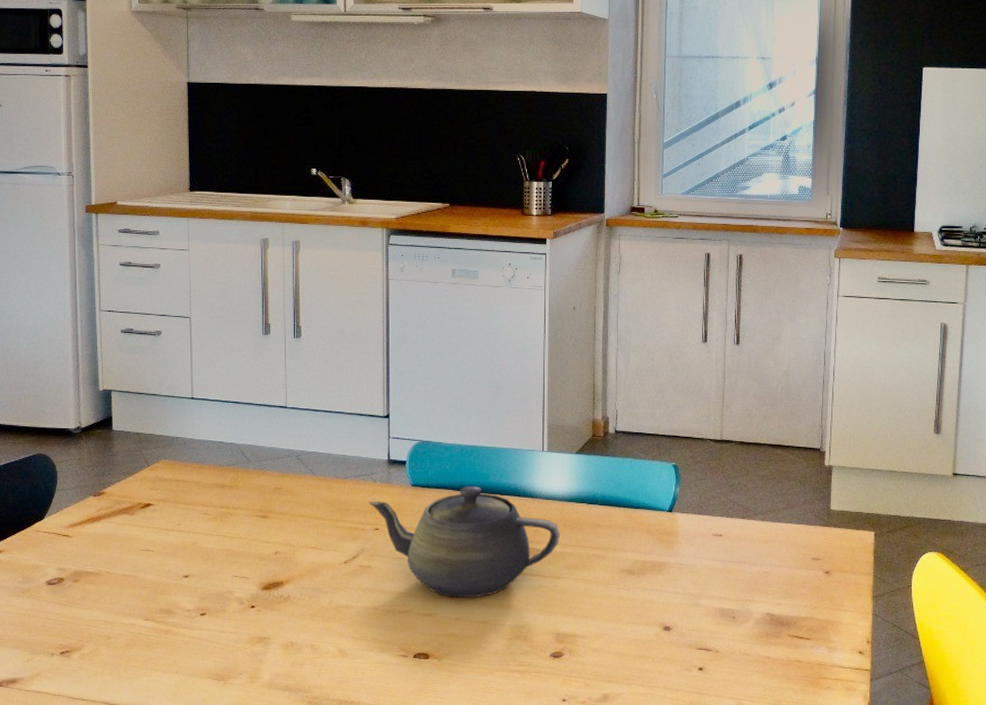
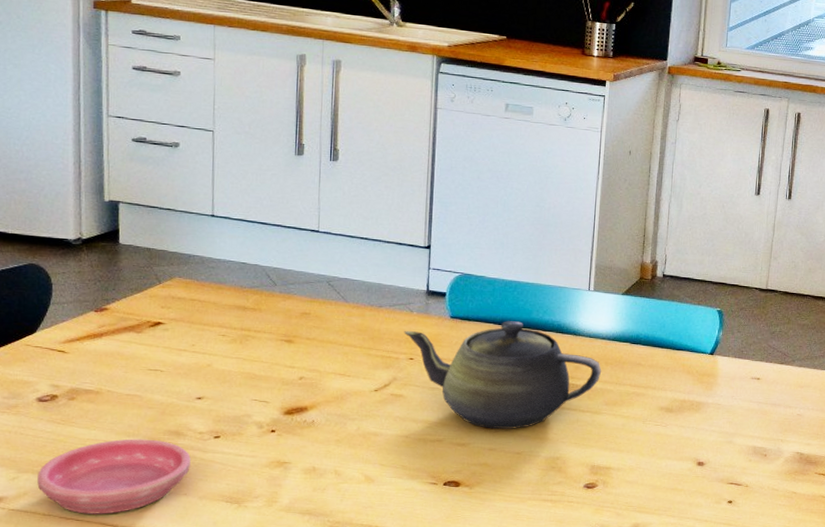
saucer: none [48,618,180,694] -> present [37,439,191,514]

